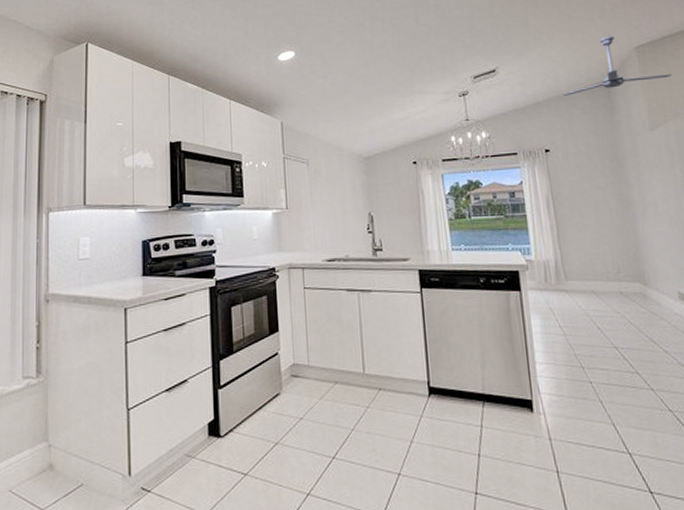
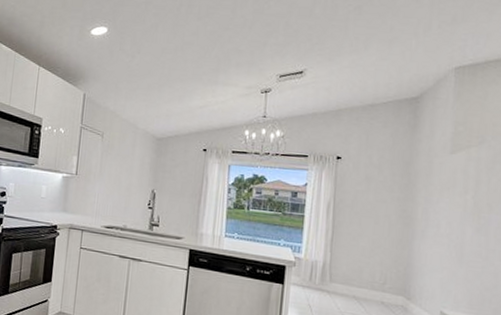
ceiling fan: present [563,36,672,96] -> none [367,52,488,107]

